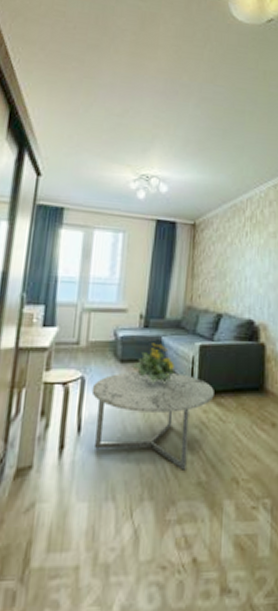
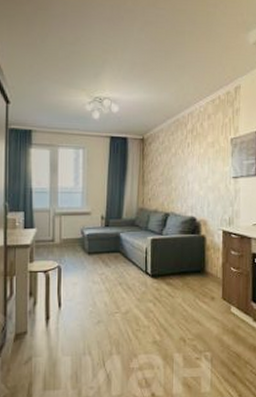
coffee table: present [91,371,214,470] -> none [67,260,164,333]
flowering plant: present [132,343,175,383] -> none [98,238,131,269]

